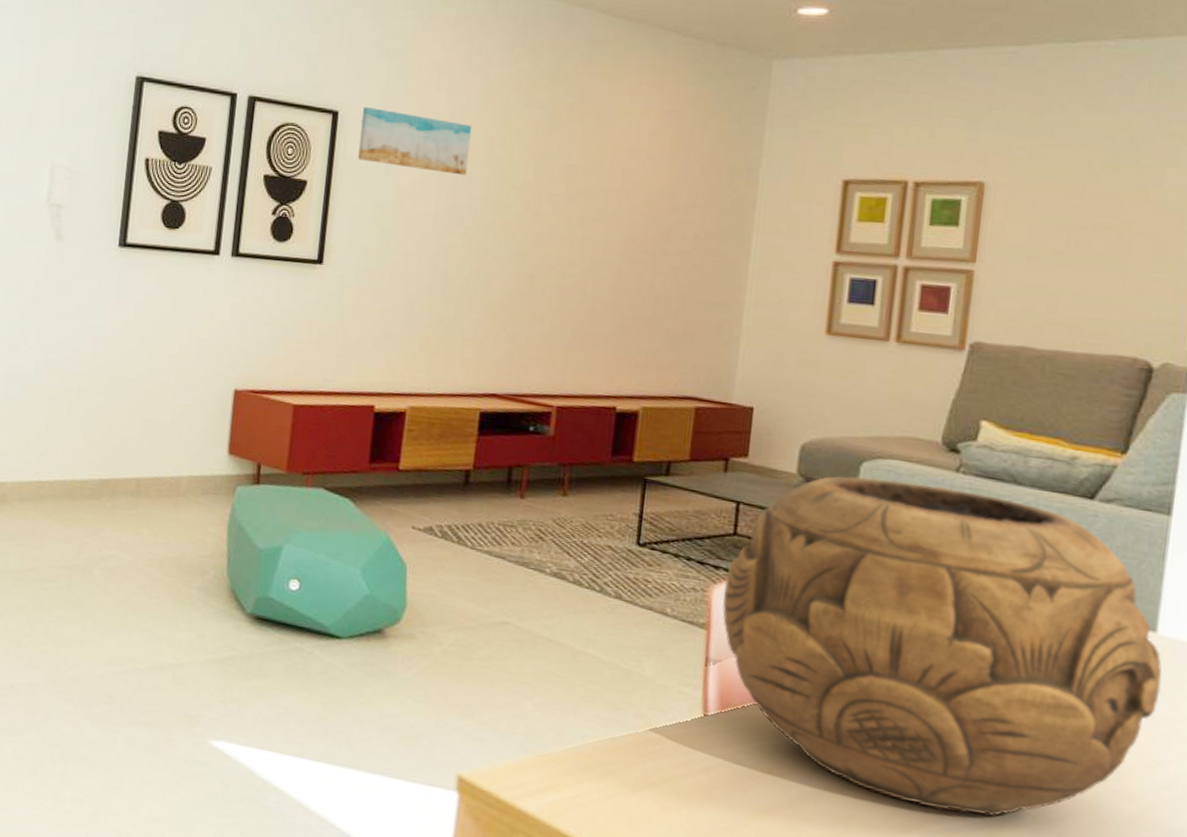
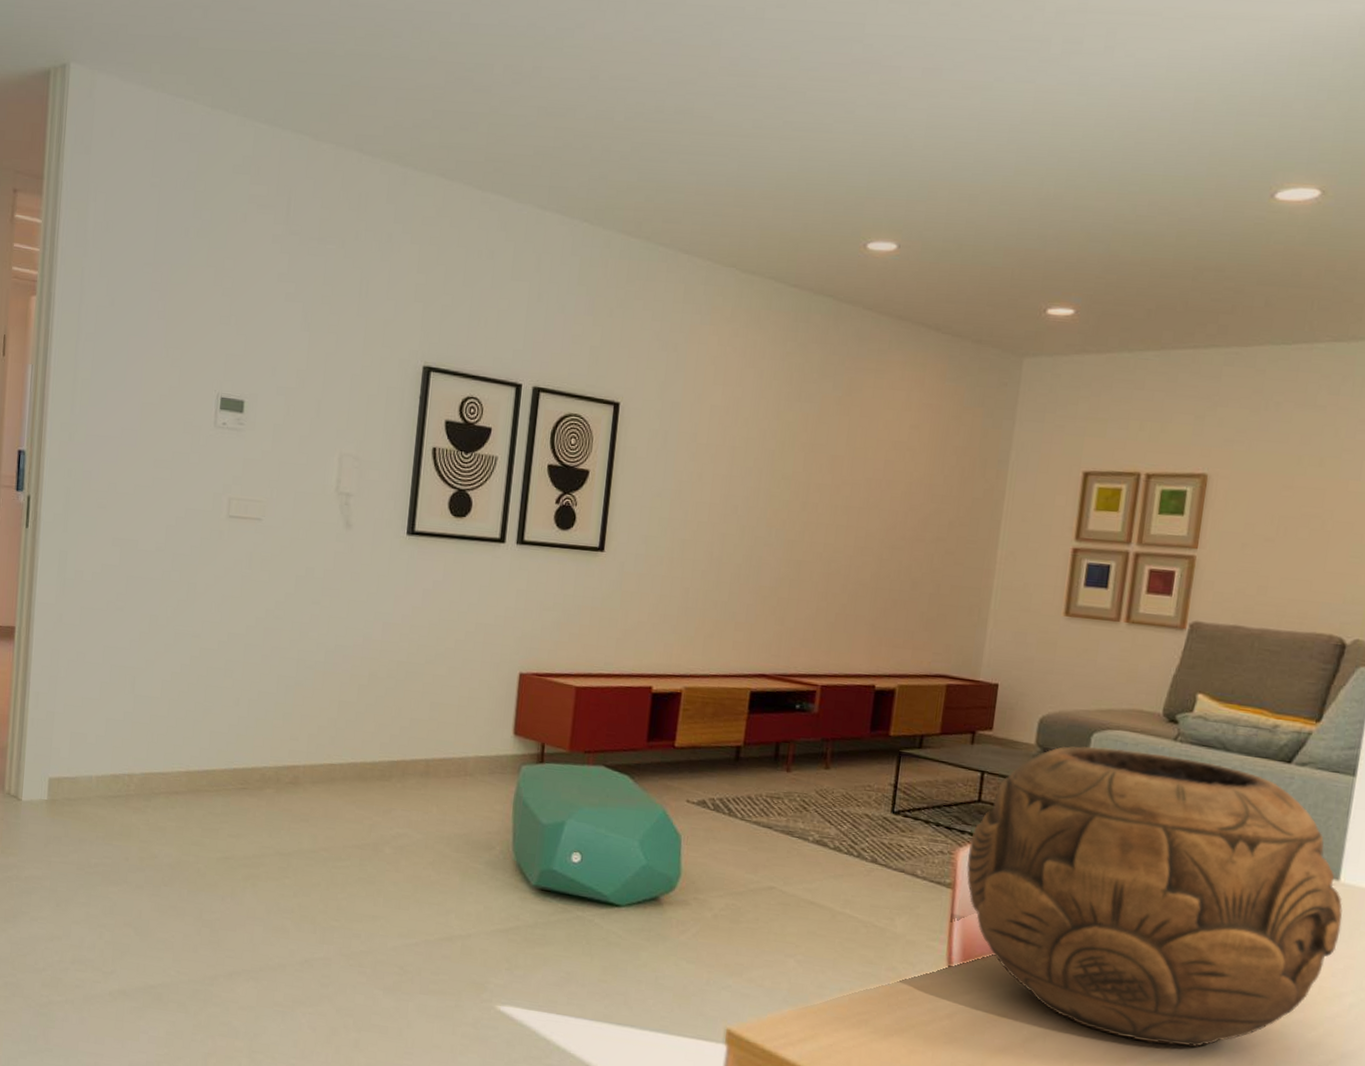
wall art: present [357,107,472,175] -> none [637,399,746,466]

